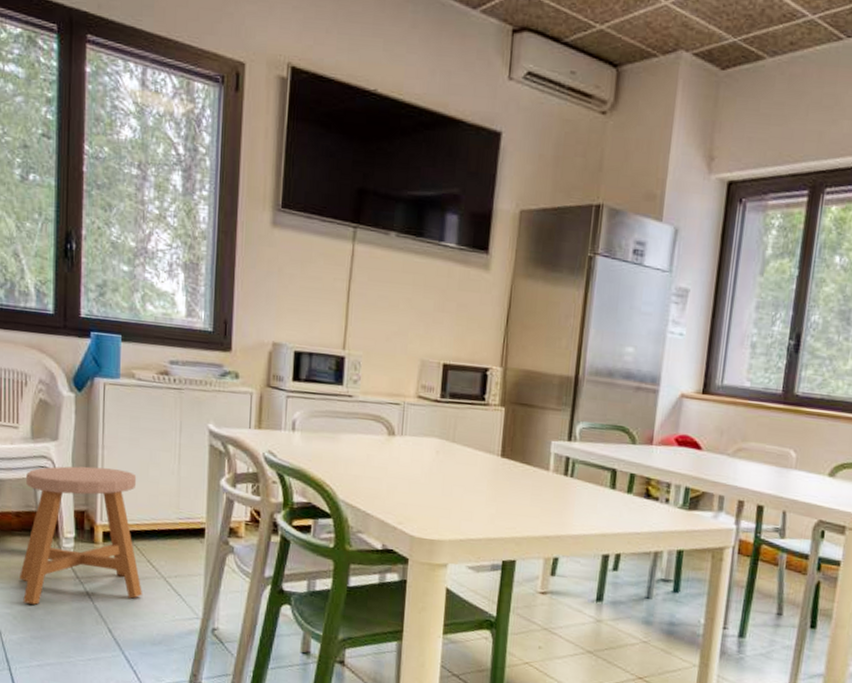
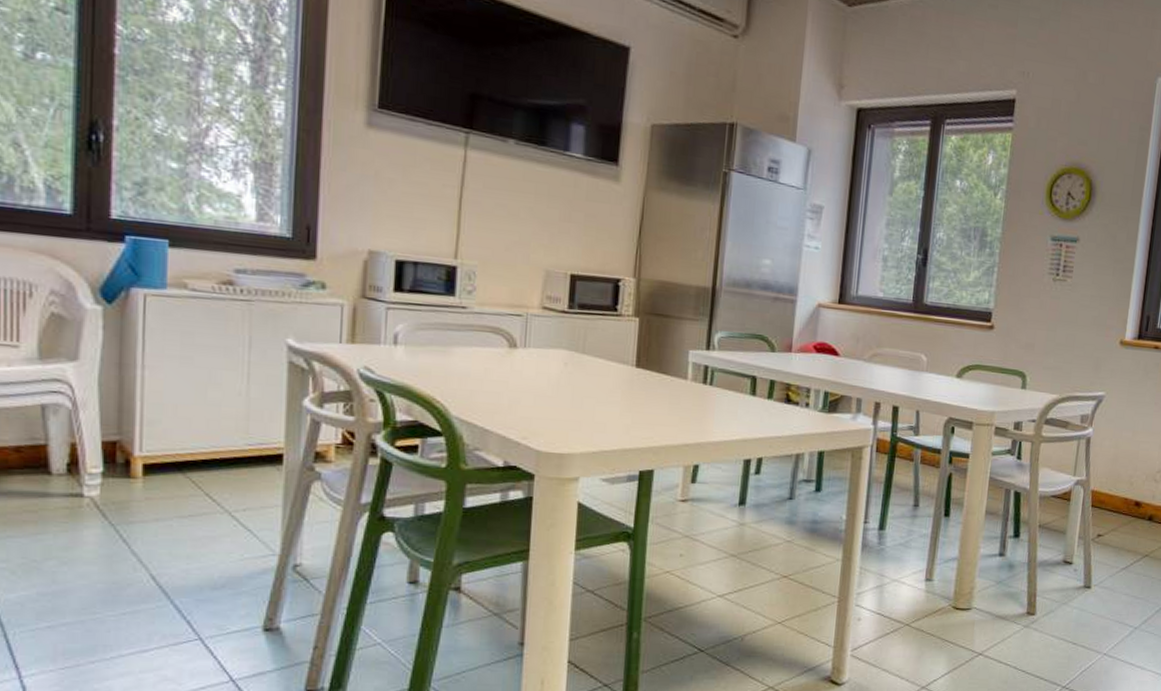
stool: present [20,466,142,605] -> none [20,389,199,555]

